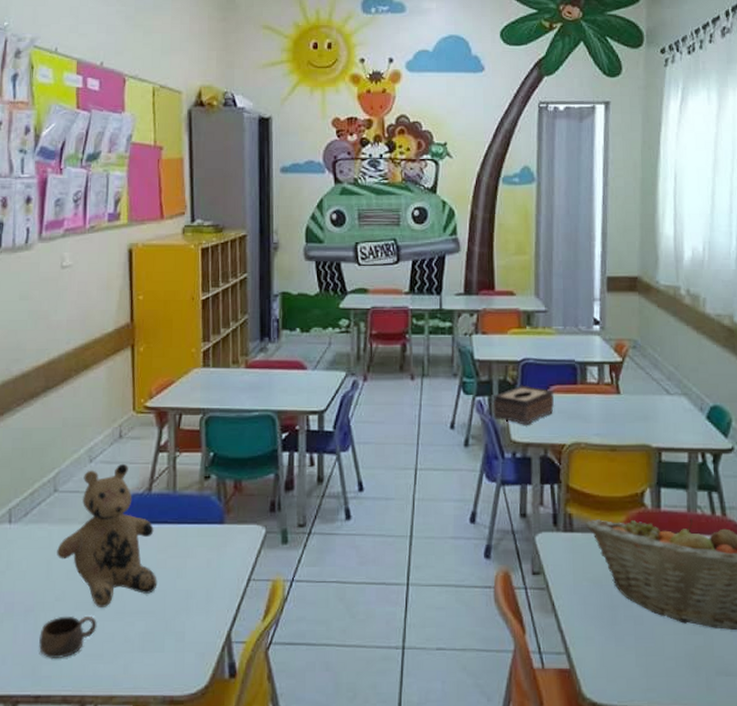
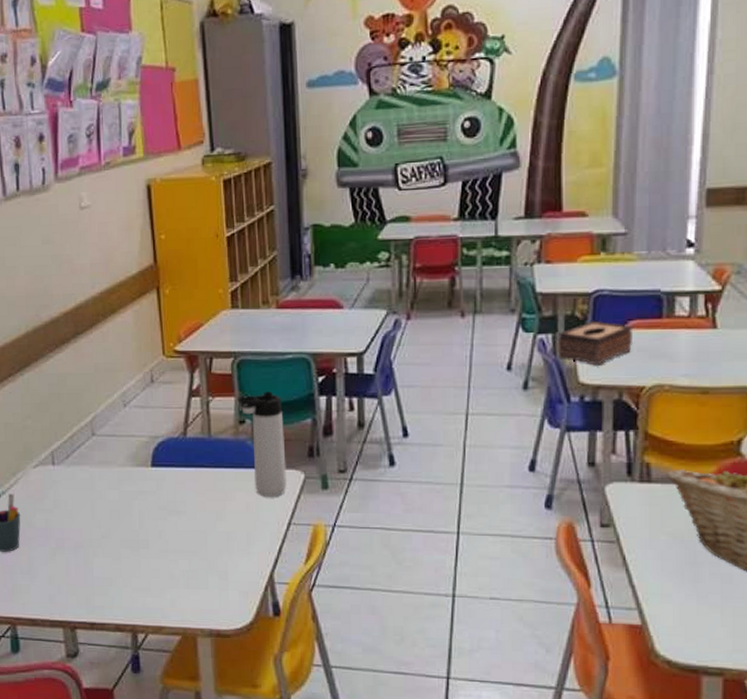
cup: present [39,616,97,660] -> none [90,552,143,591]
teddy bear: present [57,463,158,607] -> none [99,408,198,546]
thermos bottle: none [204,447,249,553] -> present [237,391,288,497]

